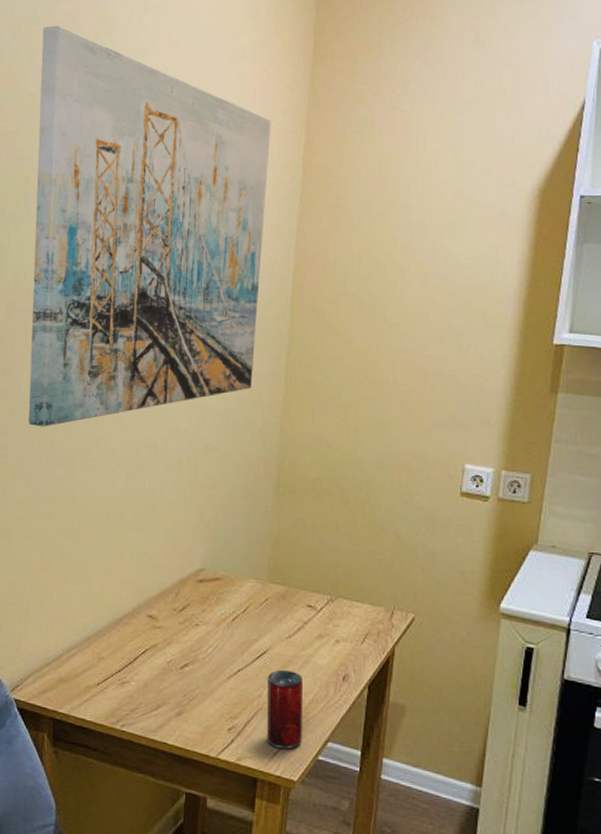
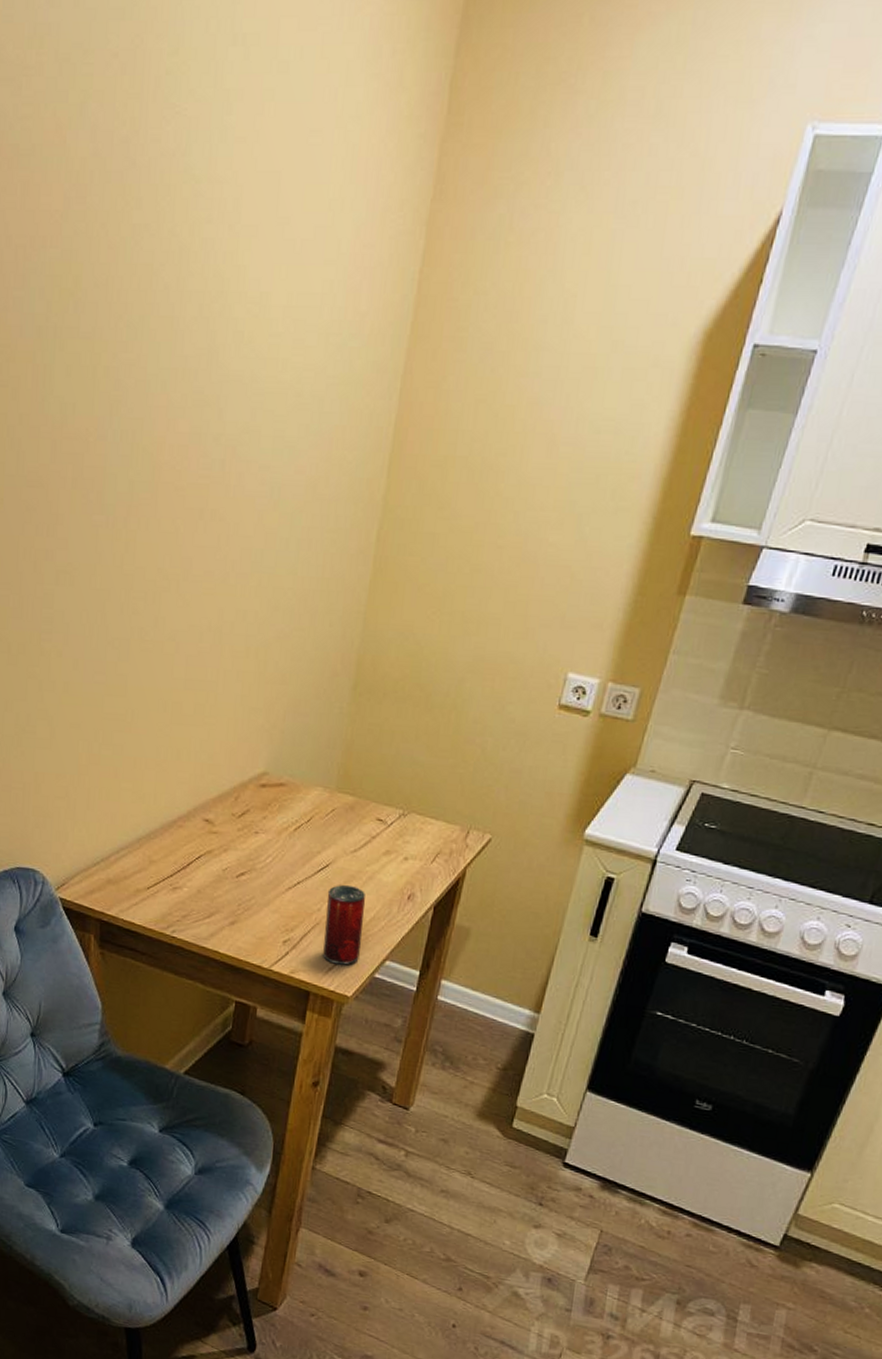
wall art: present [29,26,271,427] -> none [77,57,384,600]

